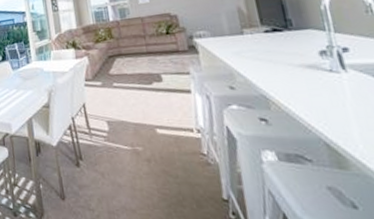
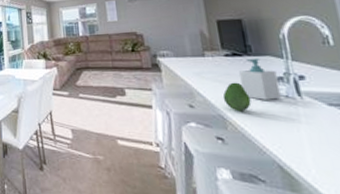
fruit: none [264,59,295,90] -> present [222,82,252,112]
soap bottle: none [280,32,325,76] -> present [239,58,281,100]

